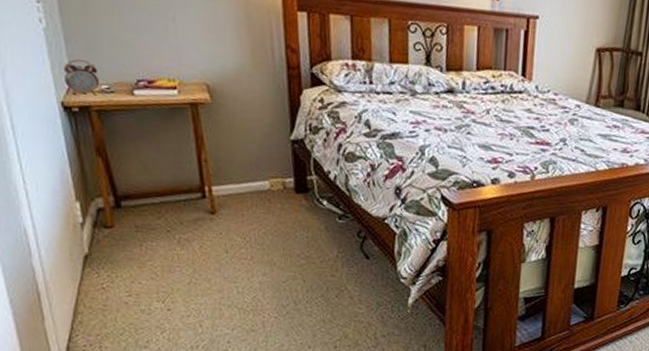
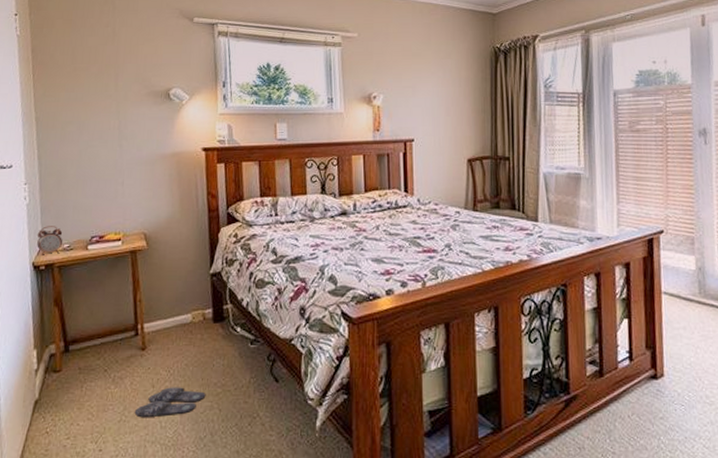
slippers: none [206,254,288,283] -> present [134,387,206,418]

